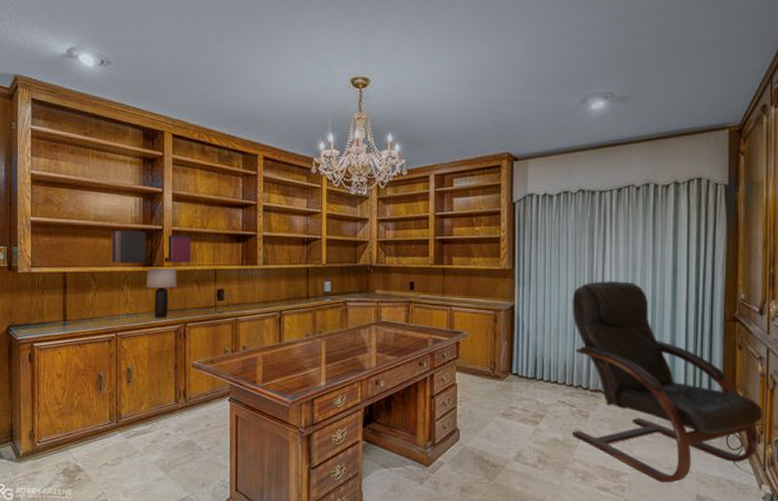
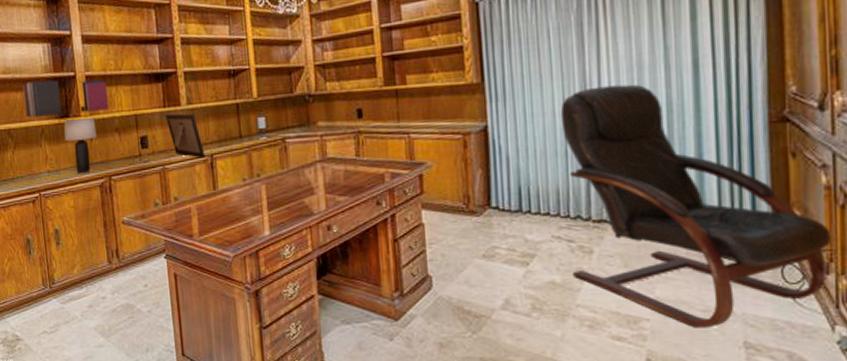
picture frame: none [241,271,274,313] -> present [164,113,205,158]

